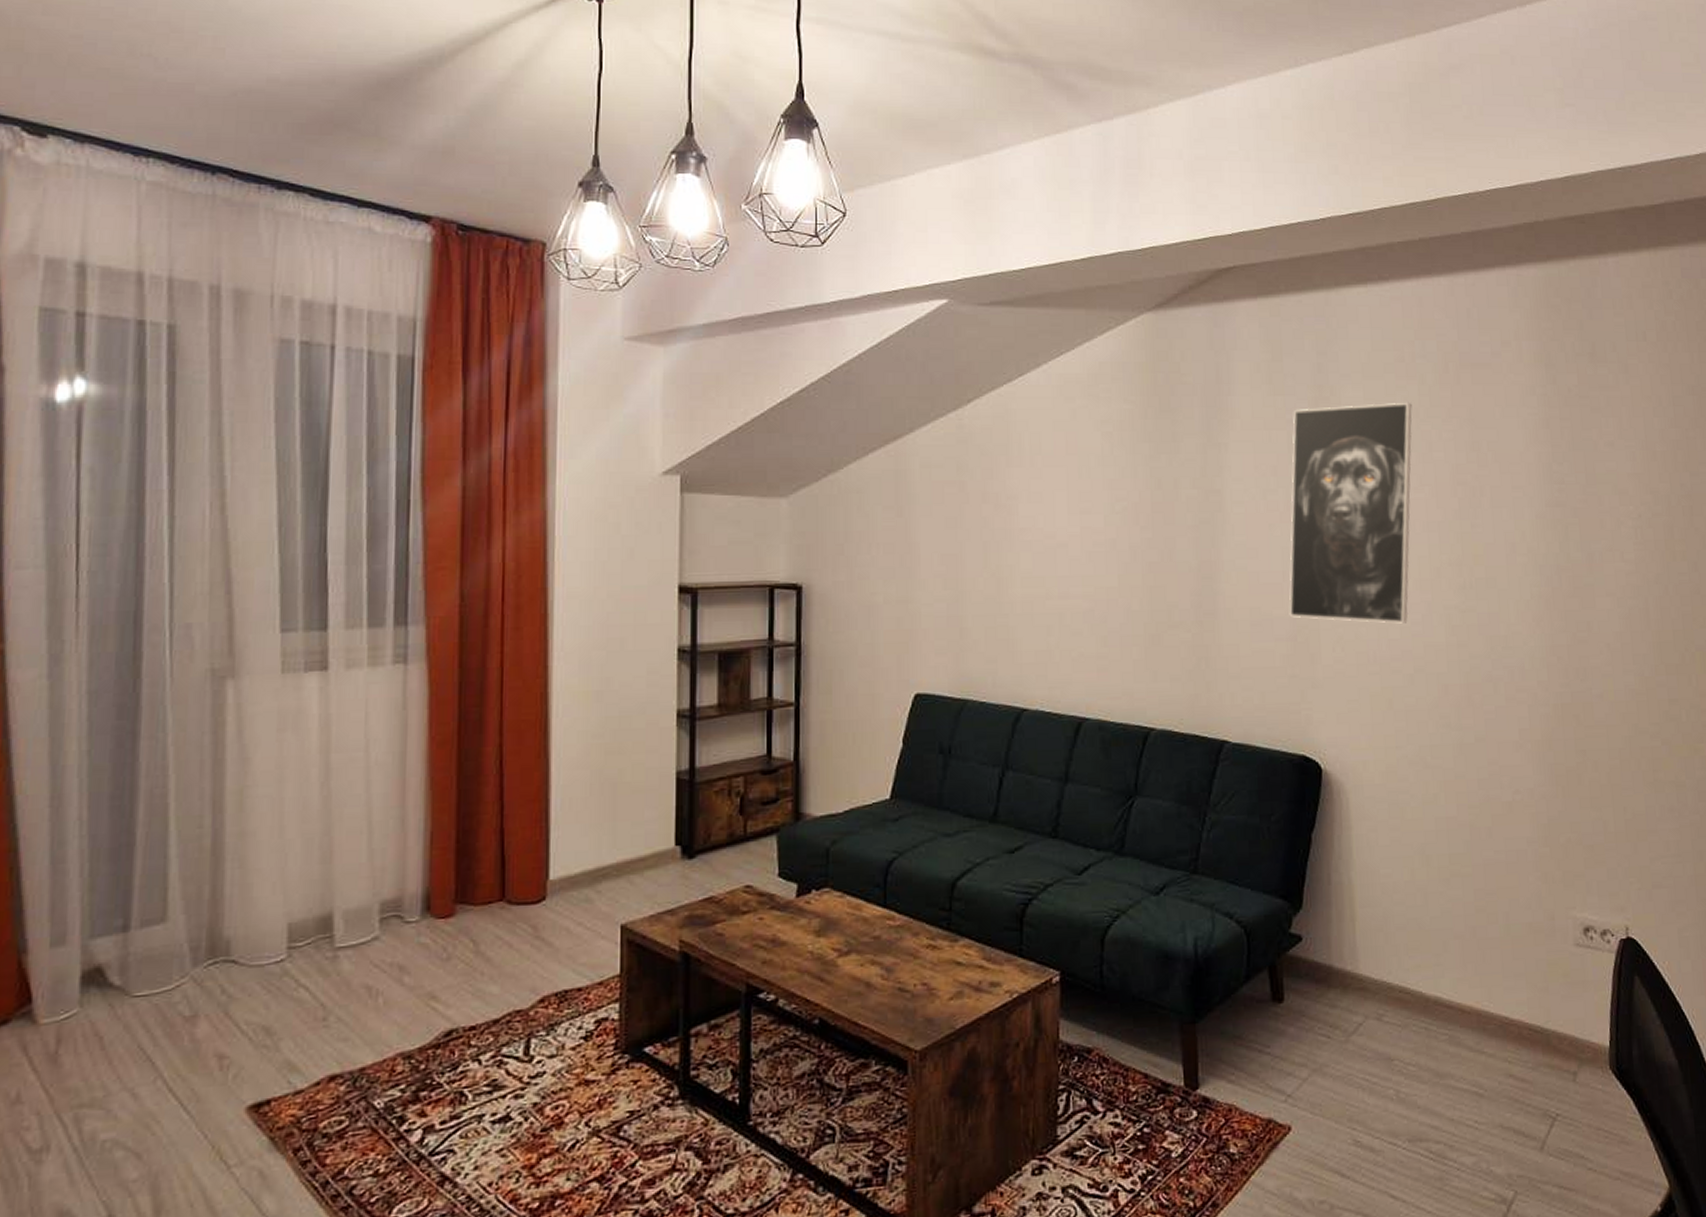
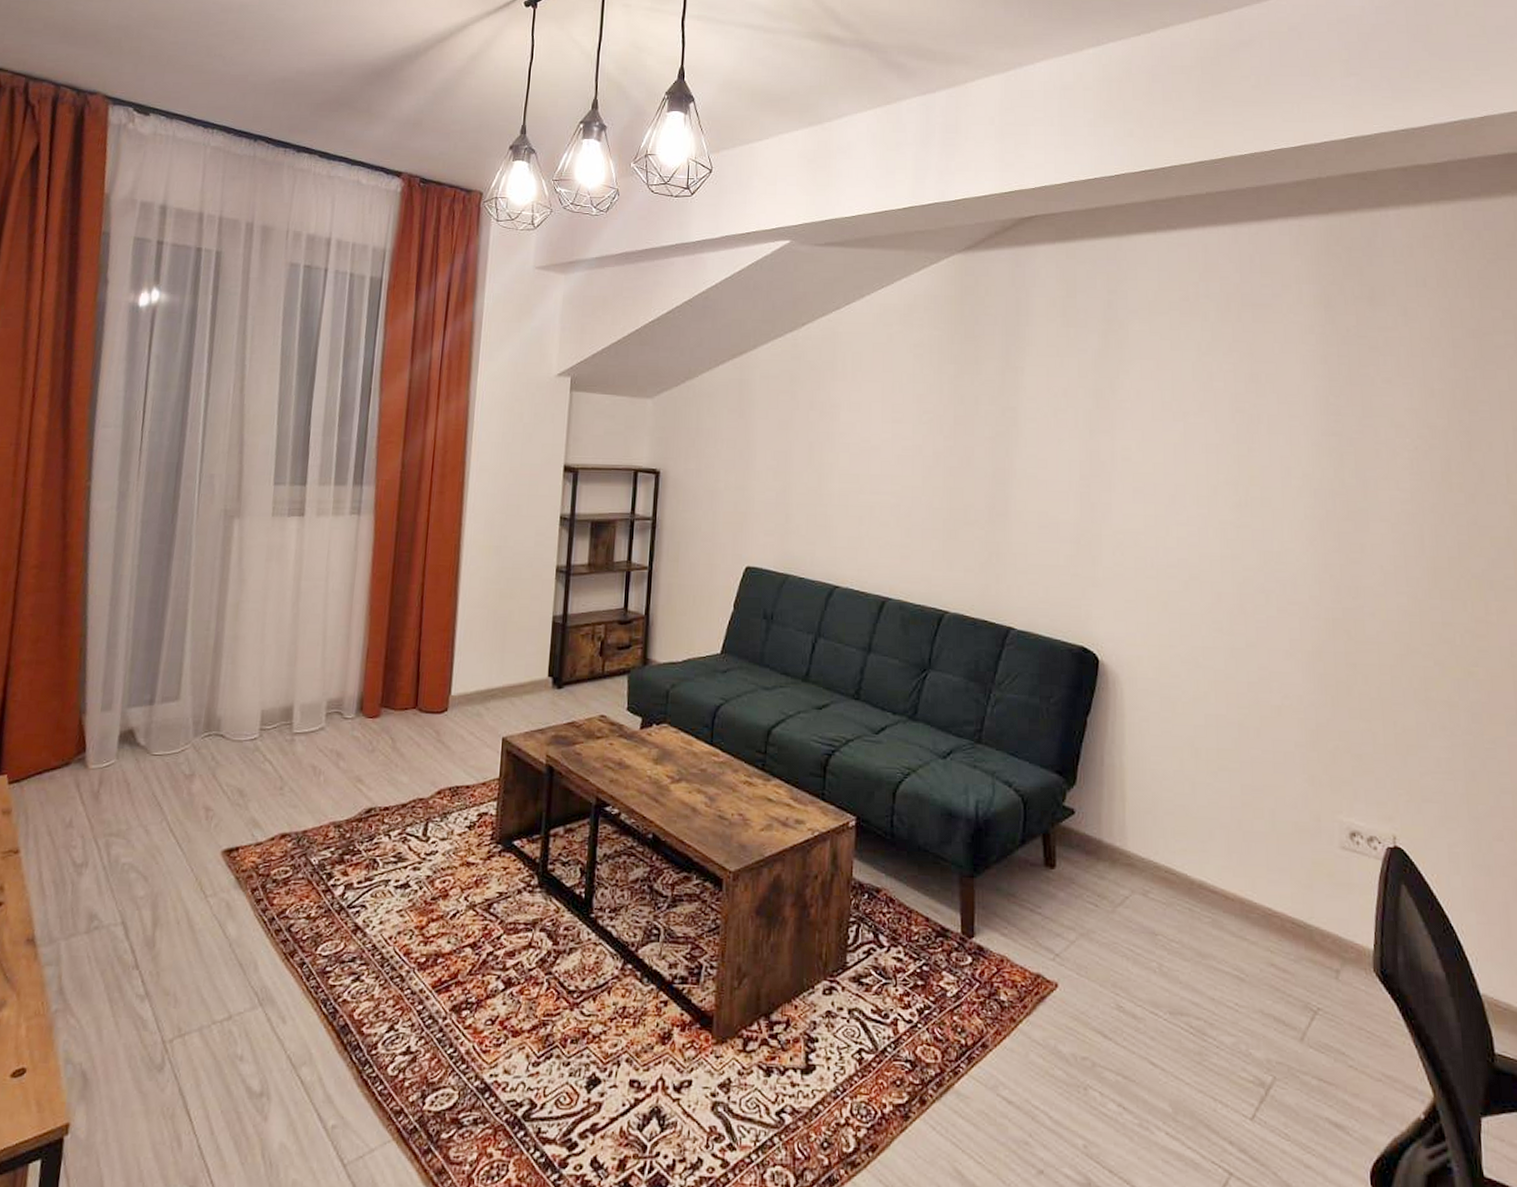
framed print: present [1289,402,1412,624] -> none [1073,336,1195,534]

